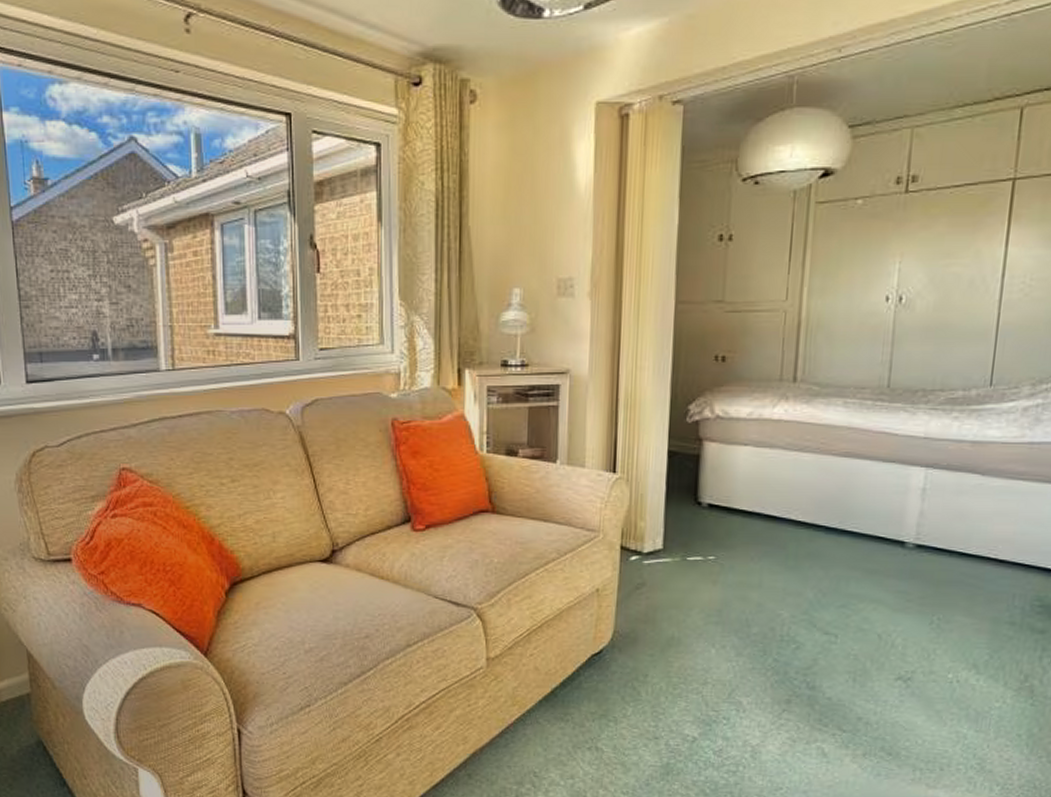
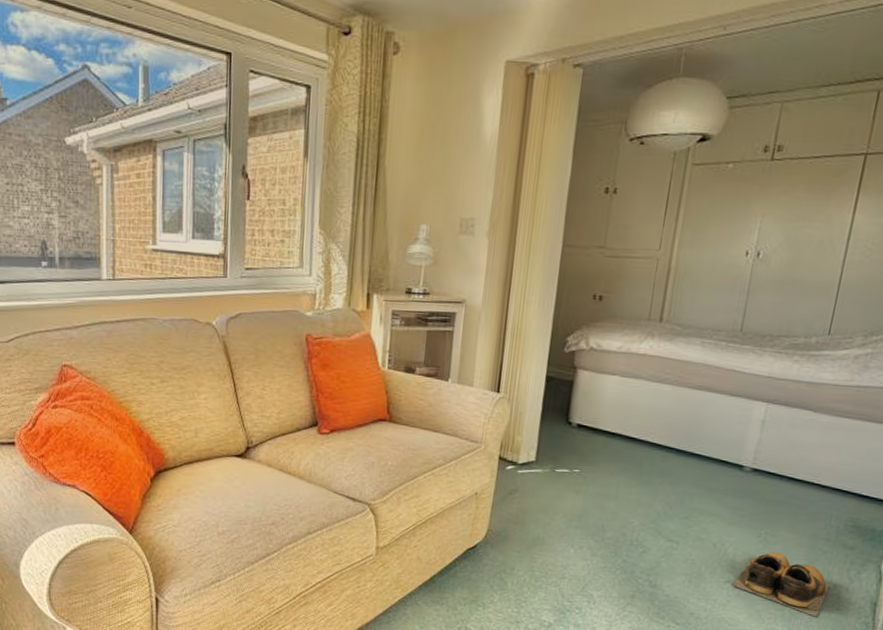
shoes: none [905,641,1020,716] -> present [733,552,830,617]

